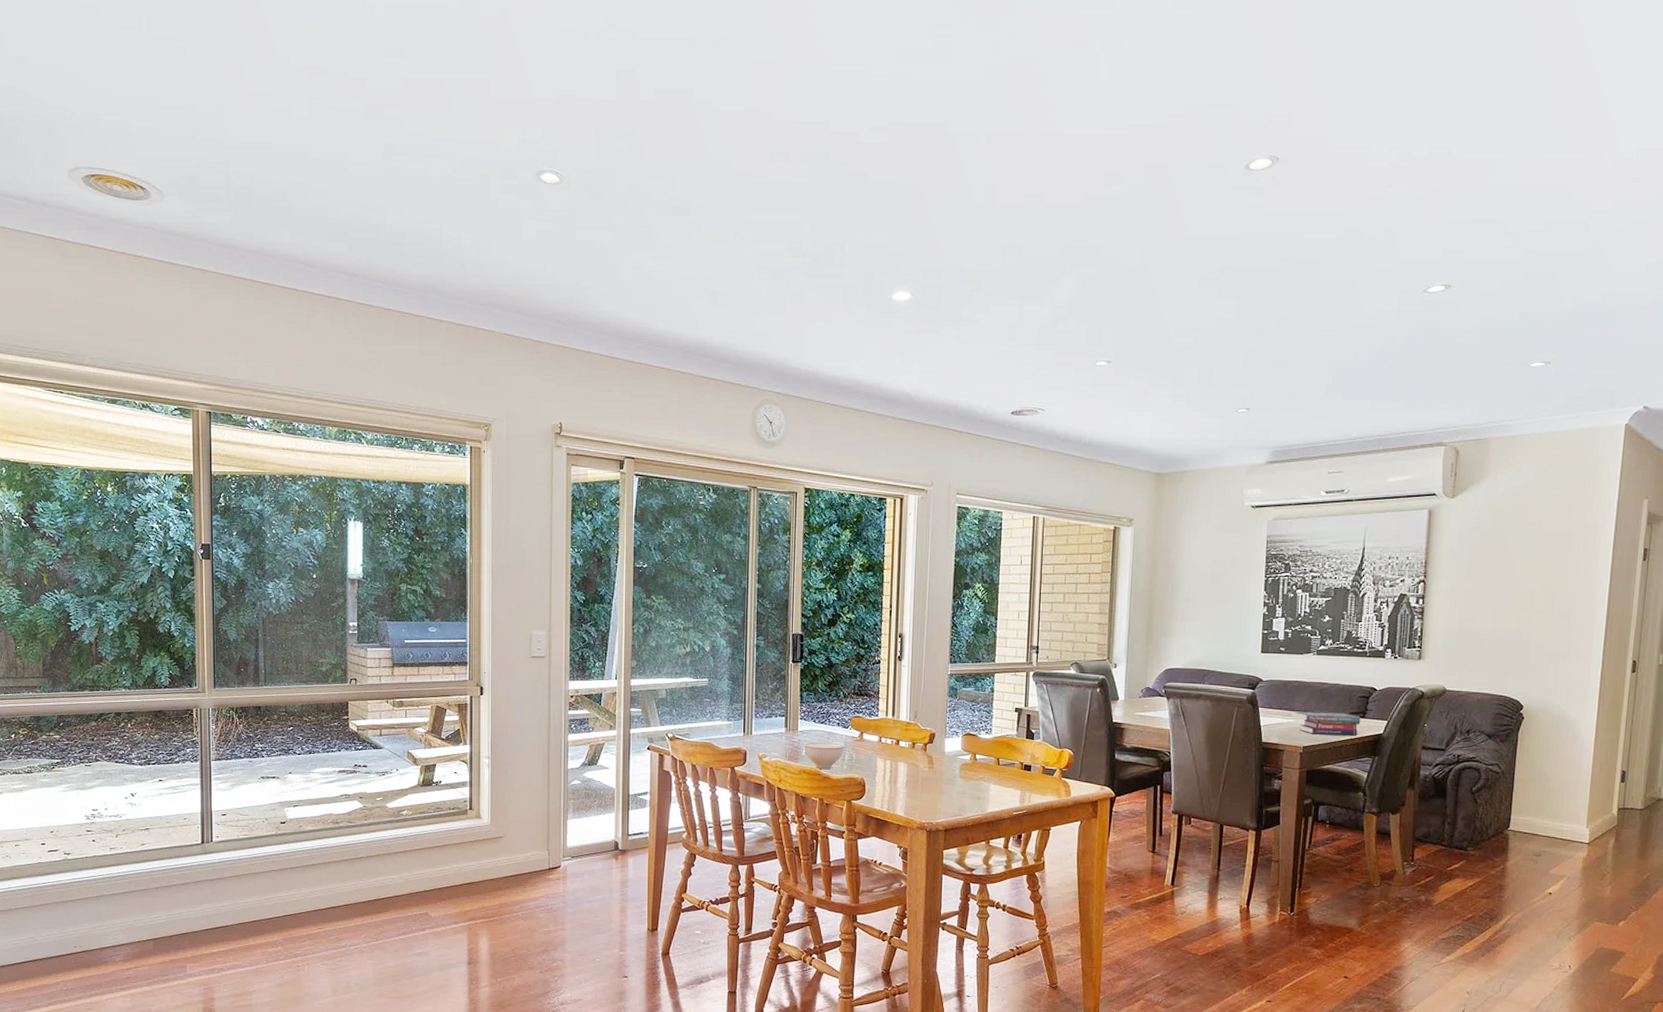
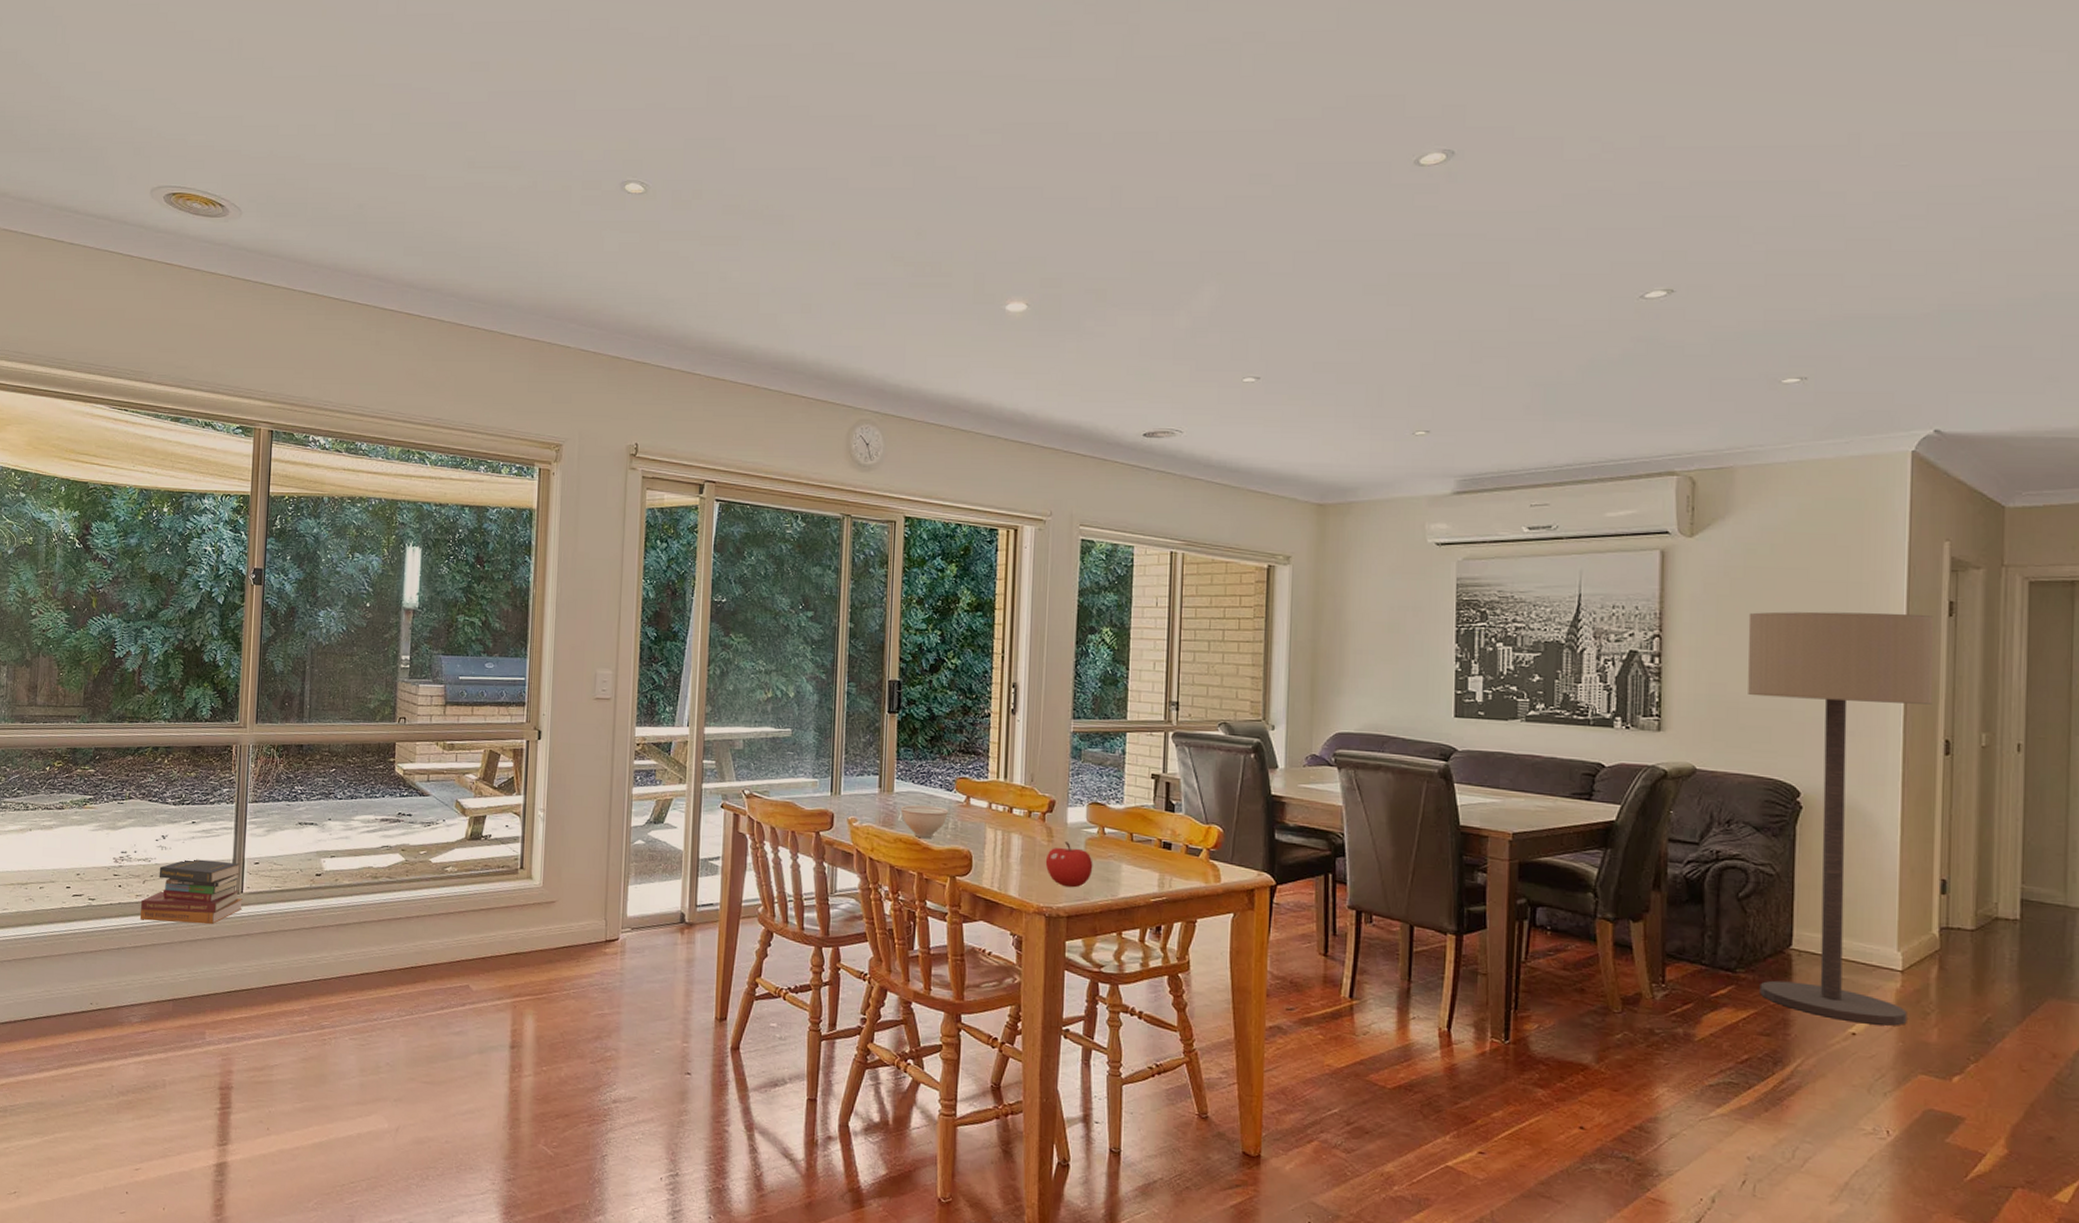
books: none [115,813,213,872] -> present [139,858,243,925]
fruit: none [926,768,967,806] -> present [1045,842,1093,888]
books: present [1290,711,1361,736] -> none [1495,789,1586,822]
floor lamp: none [1483,558,1631,886] -> present [1748,611,1934,1026]

